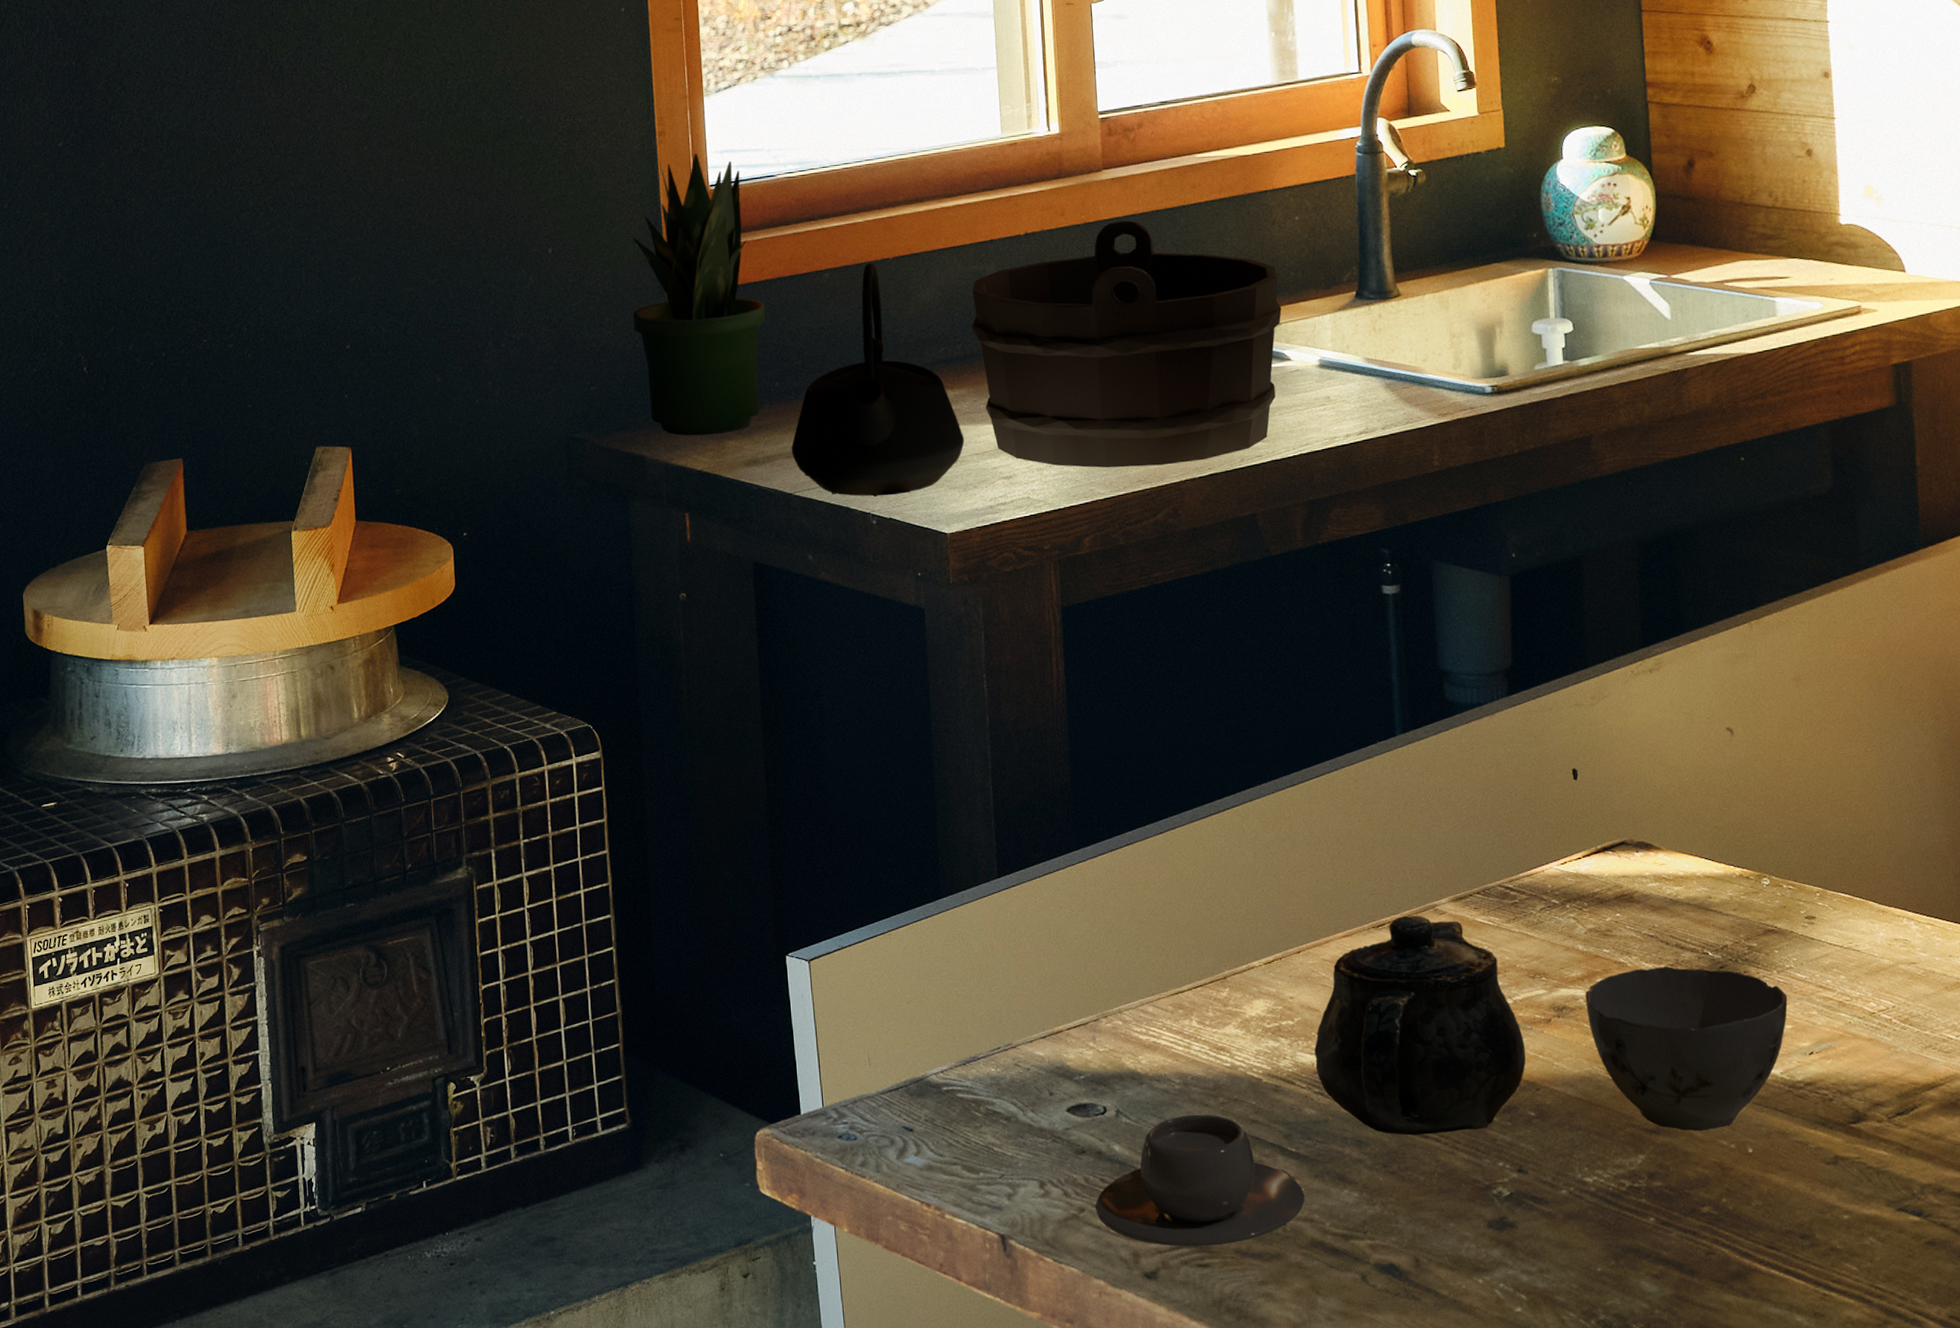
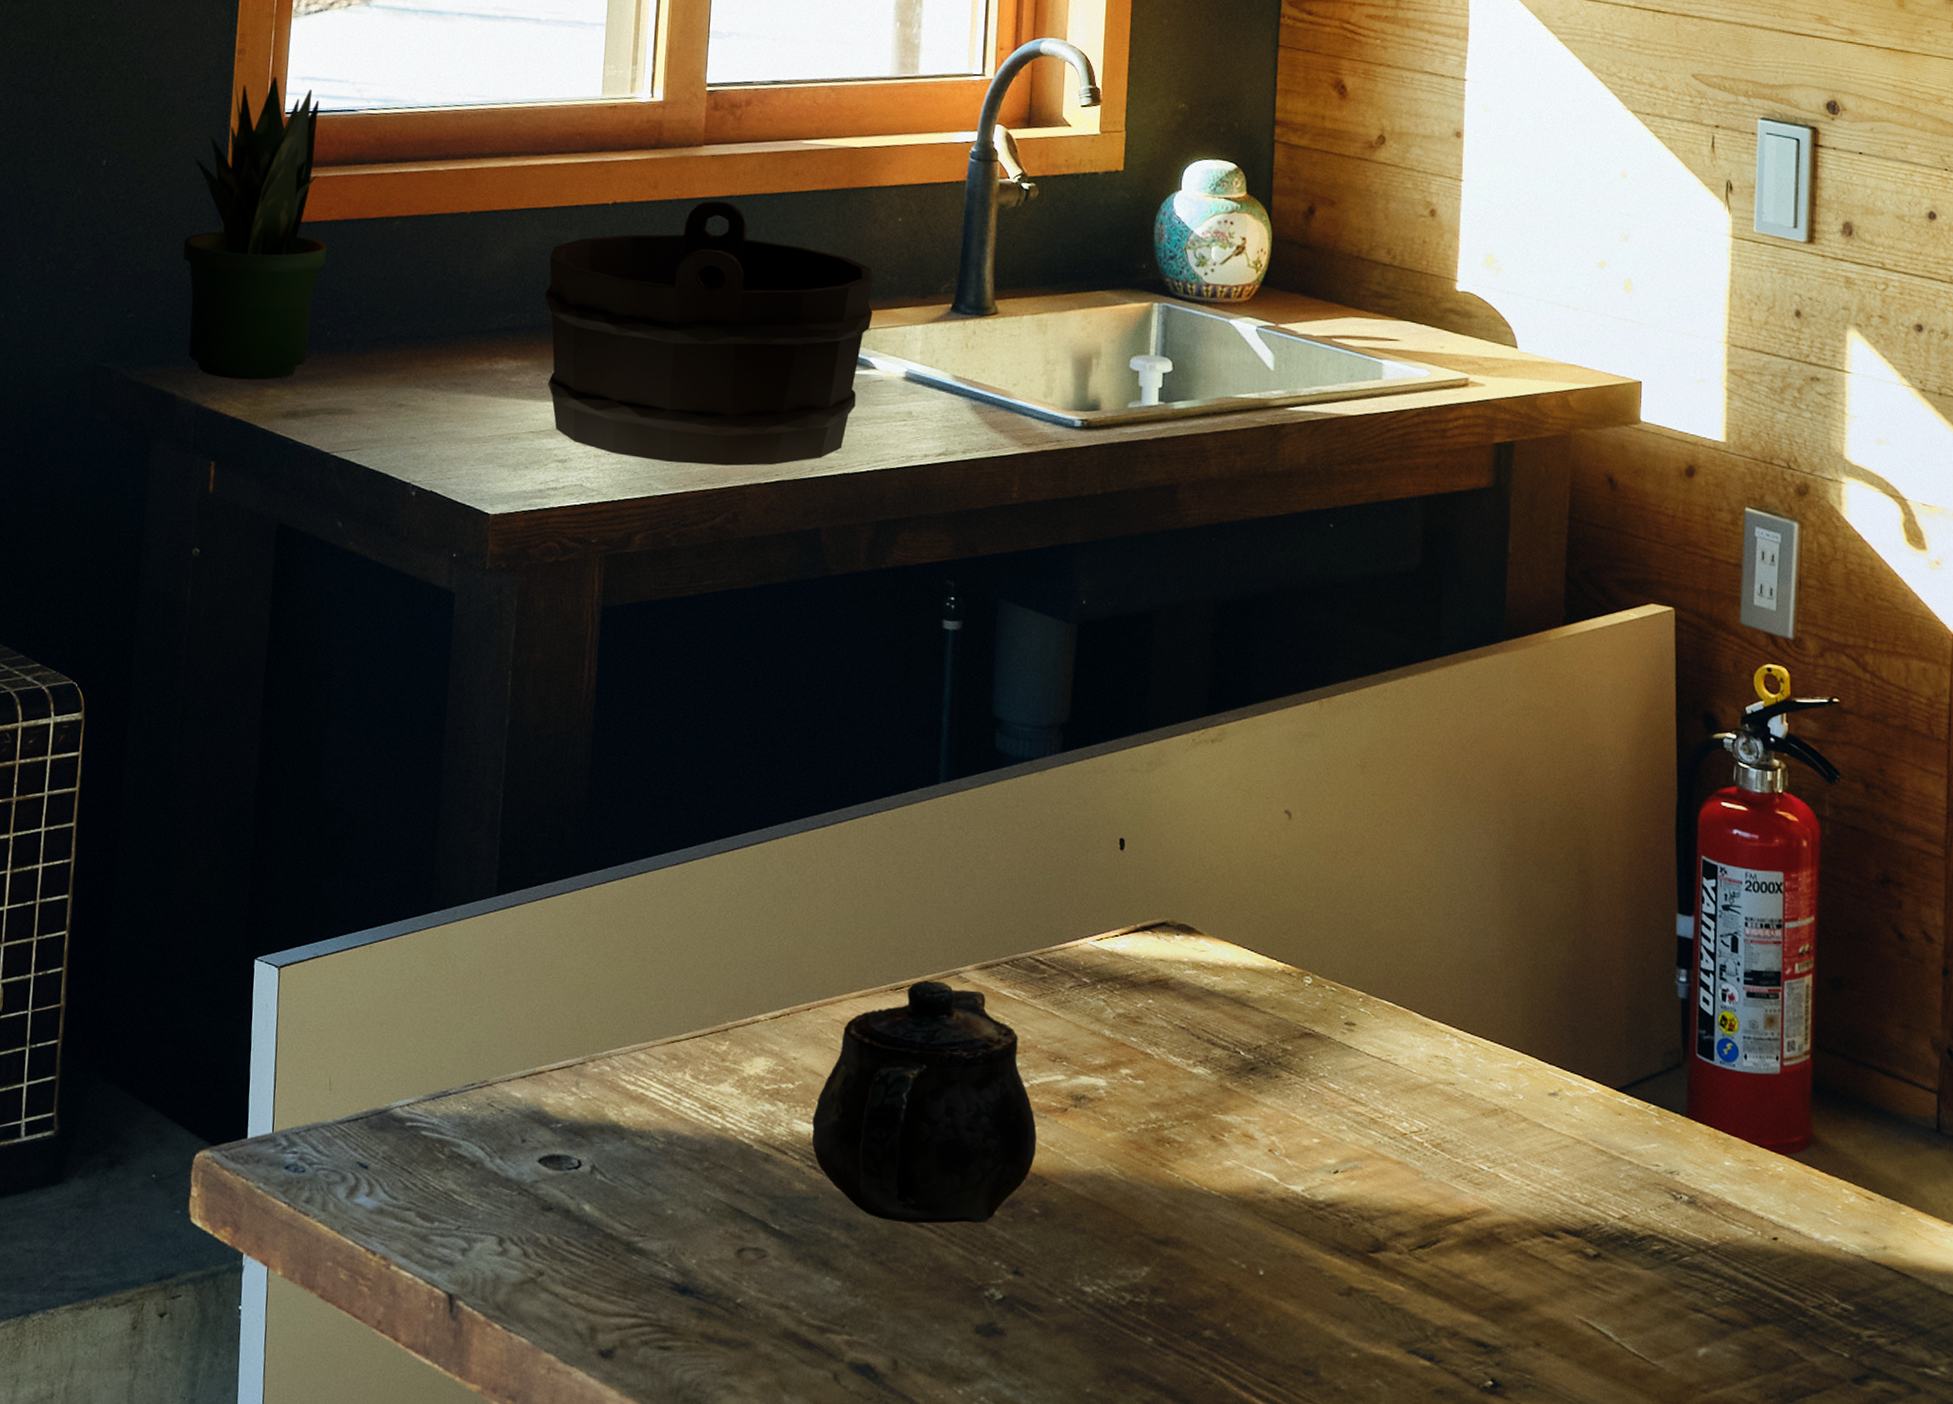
kettle: present [791,263,965,497] -> none [334,215,522,467]
teacup: present [1095,1114,1305,1247] -> none [555,1178,783,1327]
teacup: present [1585,966,1788,1132] -> none [1106,1062,1318,1247]

